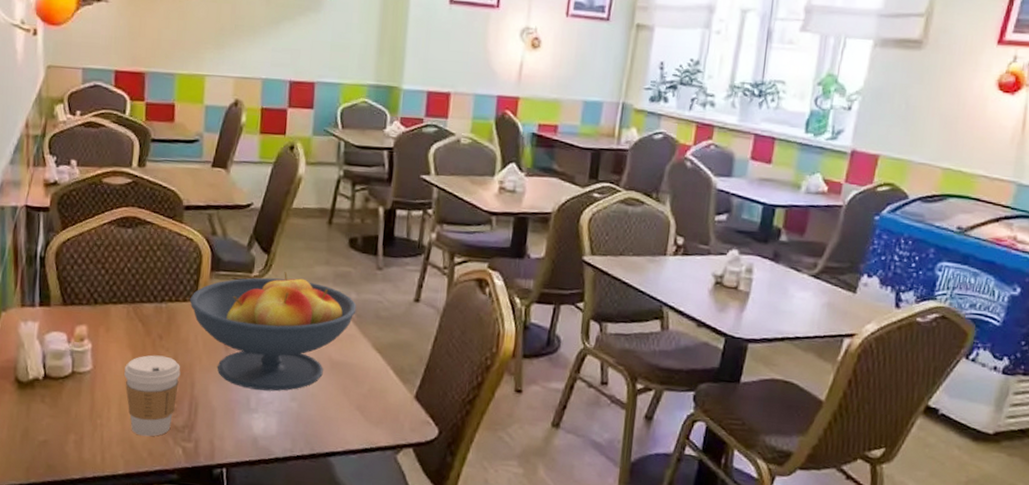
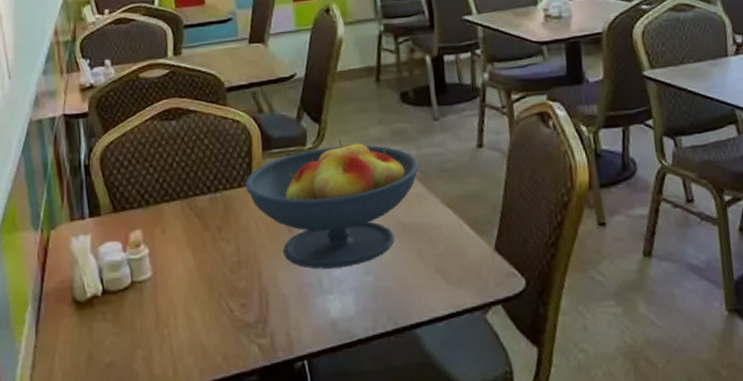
coffee cup: present [124,355,181,437] -> none [186,248,246,340]

